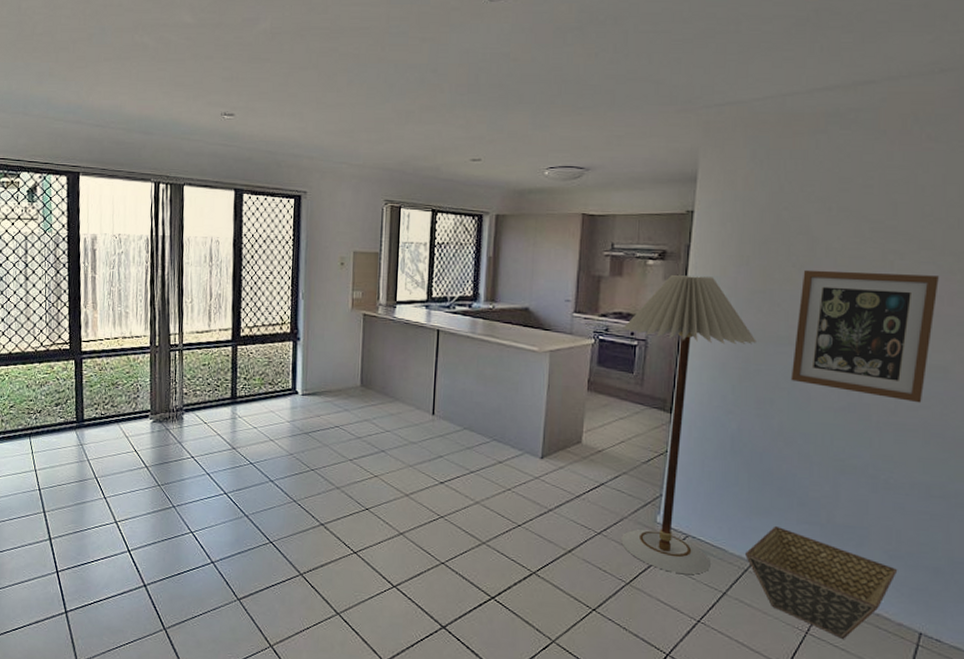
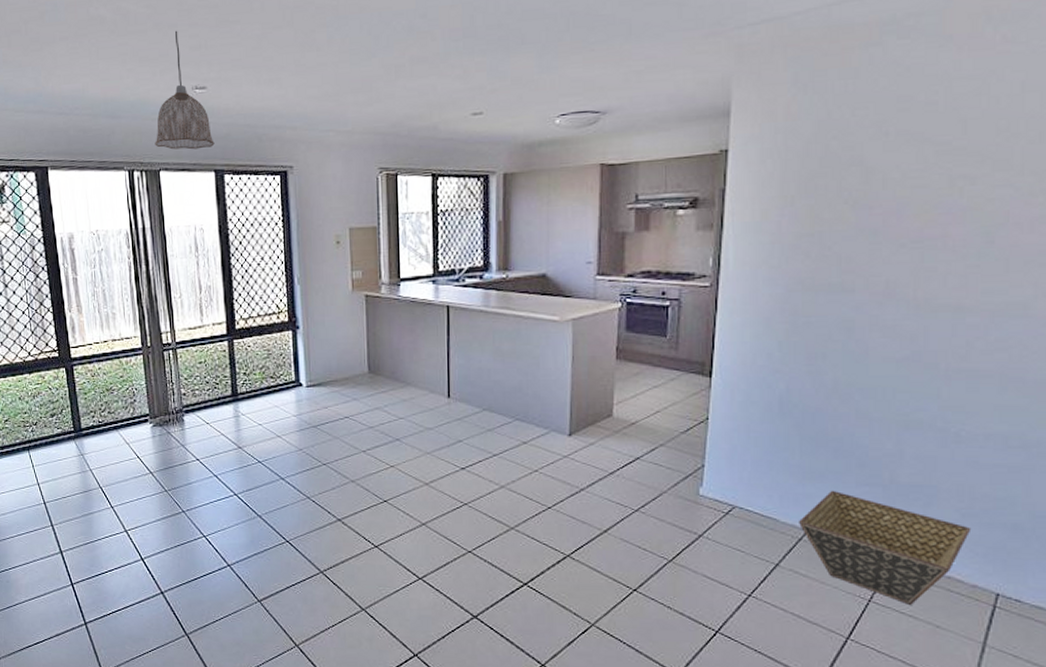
pendant lamp: none [182,62,237,169] -> present [155,30,215,150]
floor lamp: present [621,275,756,575] -> none [652,223,805,547]
wall art: present [790,269,939,403] -> none [845,200,1017,346]

